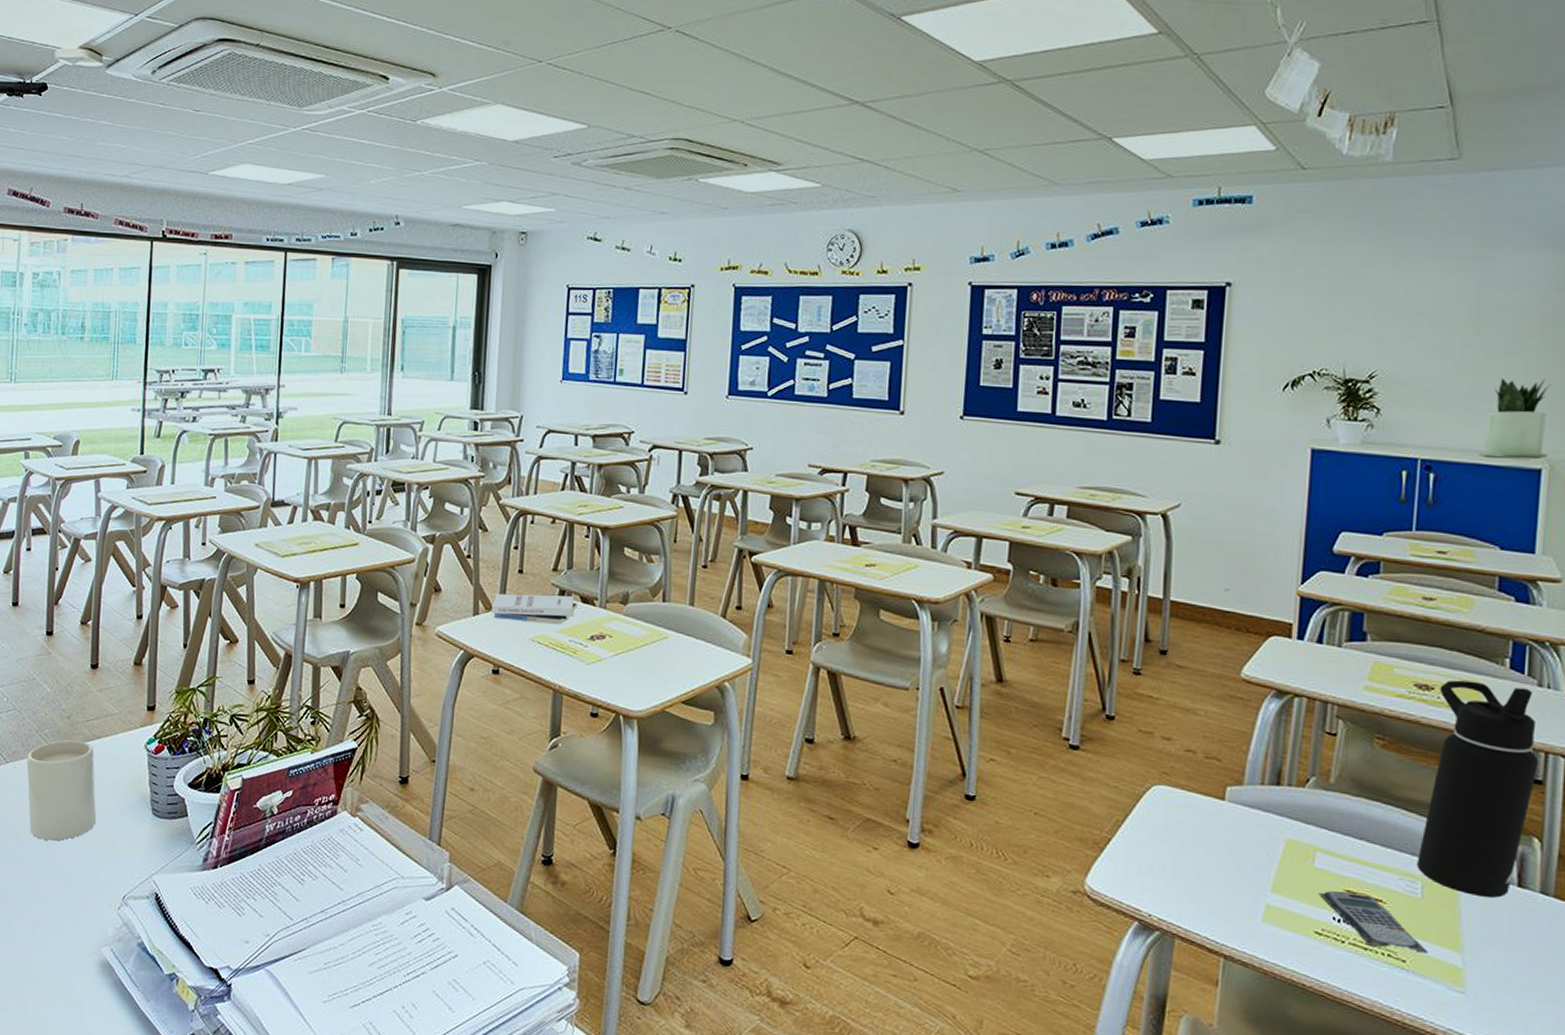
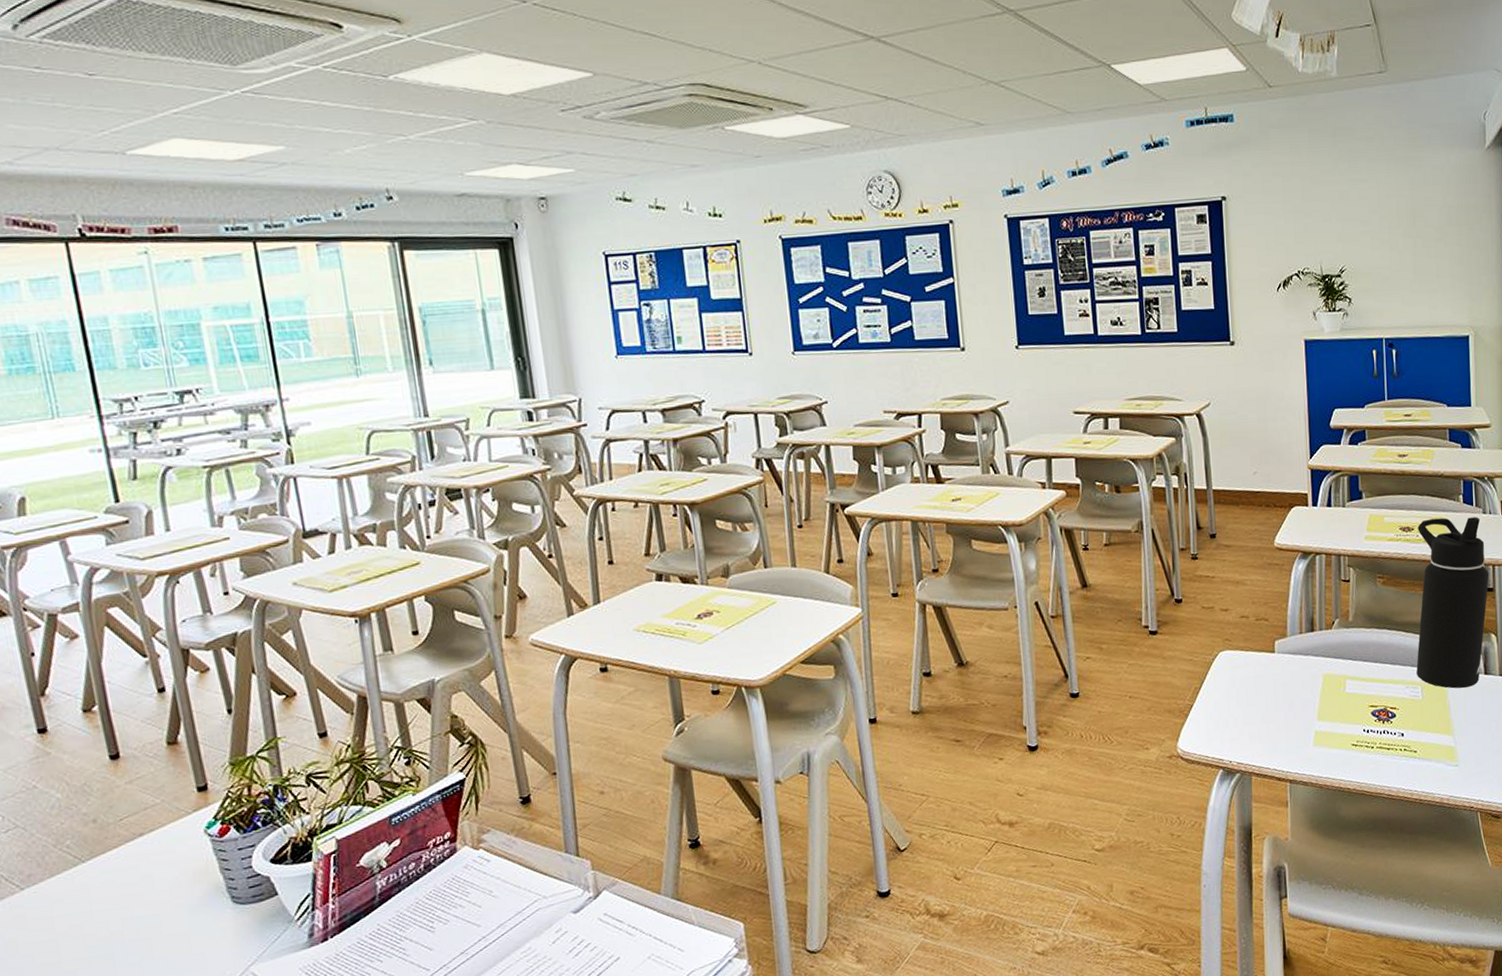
mug: present [26,740,97,841] -> none [48,843,162,964]
books: present [491,593,577,625] -> none [586,578,678,616]
calculator: present [1318,891,1428,954] -> none [1351,706,1431,746]
planter: present [1477,378,1550,460] -> none [1424,260,1473,332]

